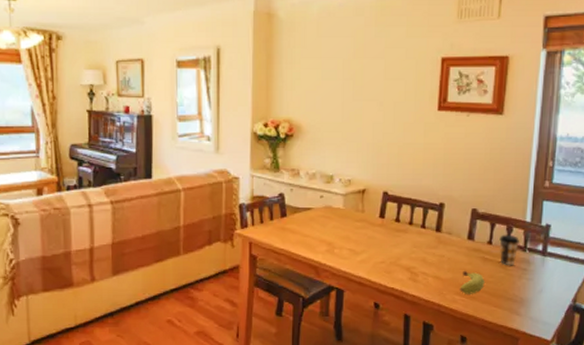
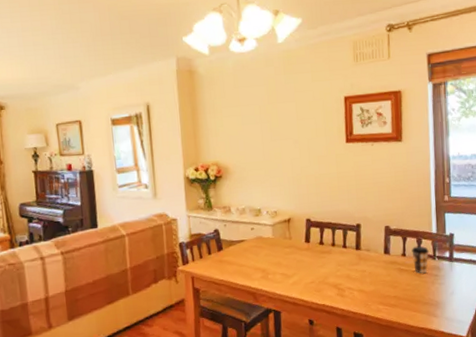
fruit: present [460,270,485,294] -> none [382,281,403,303]

